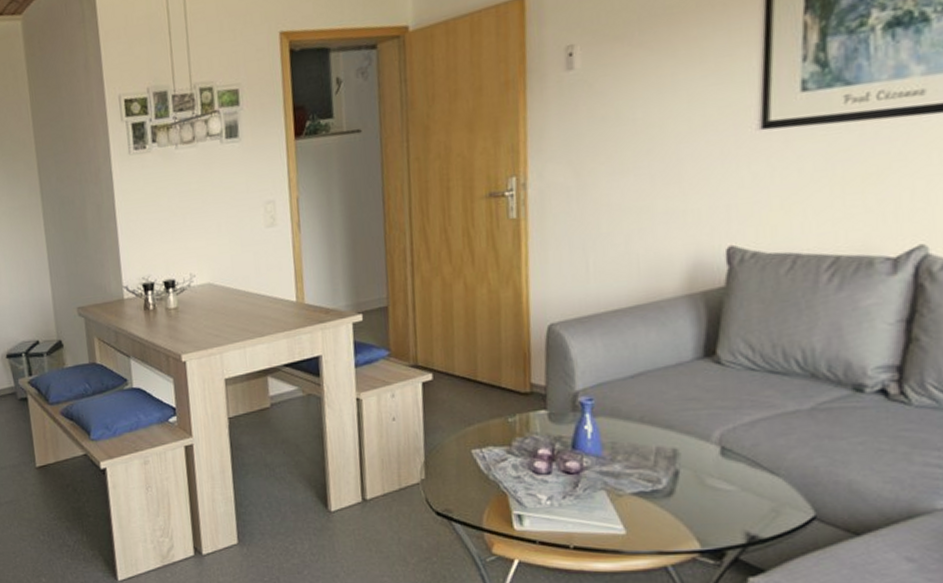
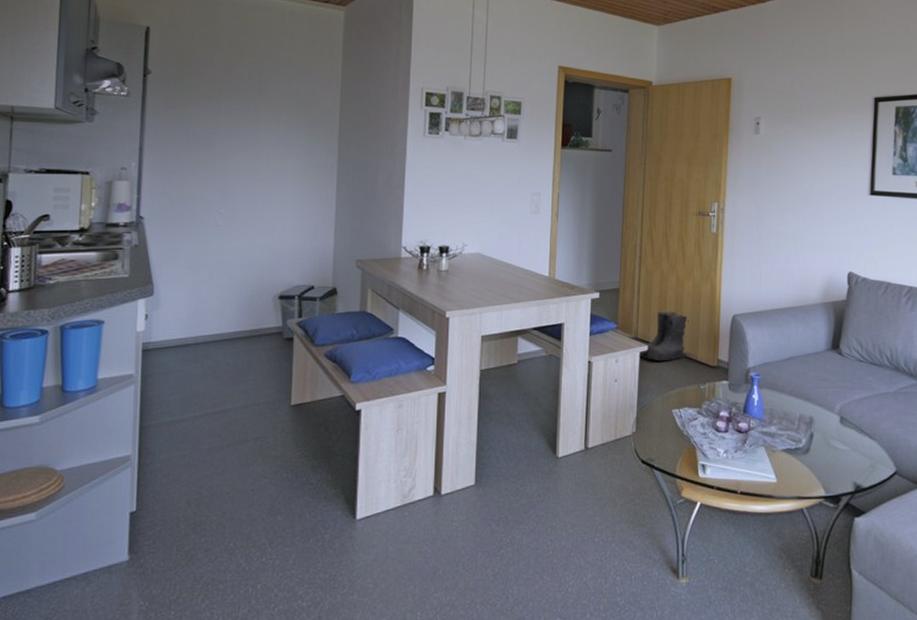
boots: none [420,326,488,392] -> present [638,311,689,362]

